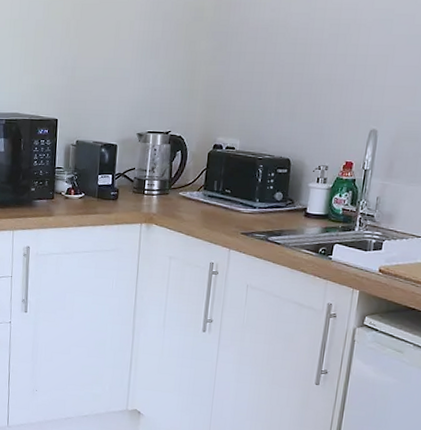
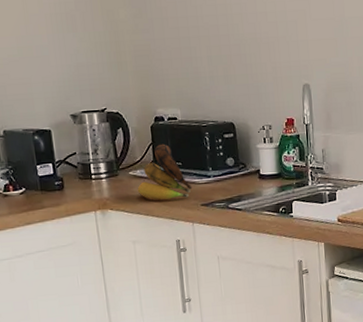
banana: none [183,170,237,224] -> present [137,143,193,200]

